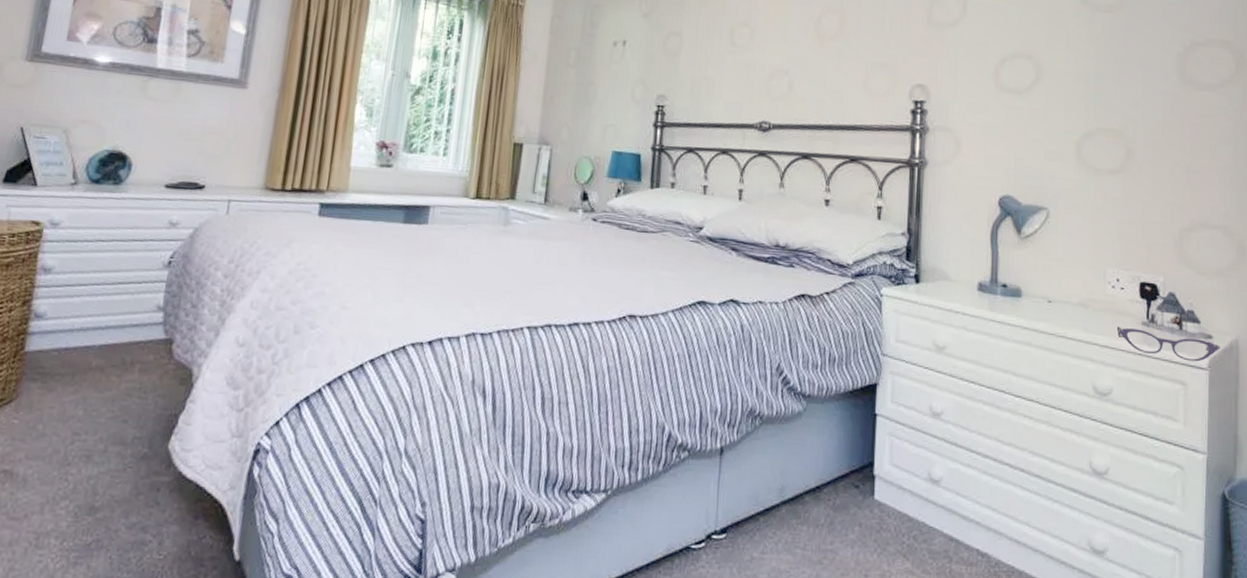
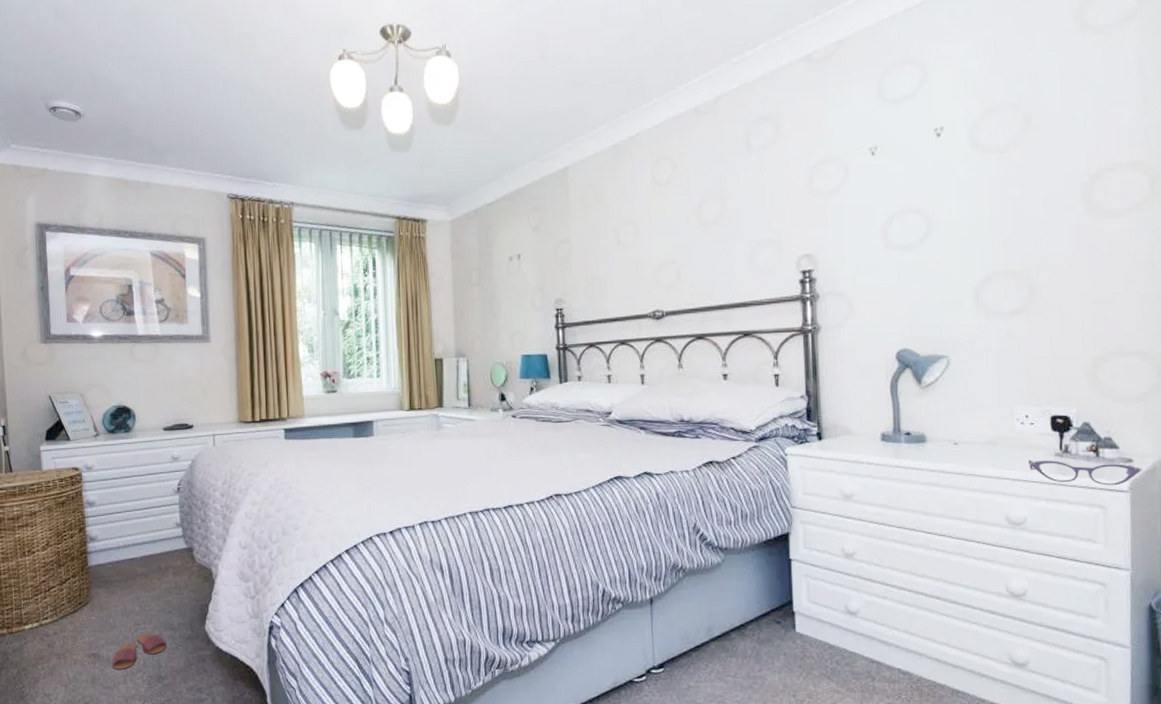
slippers: none [27,447,111,495] -> present [112,633,166,670]

